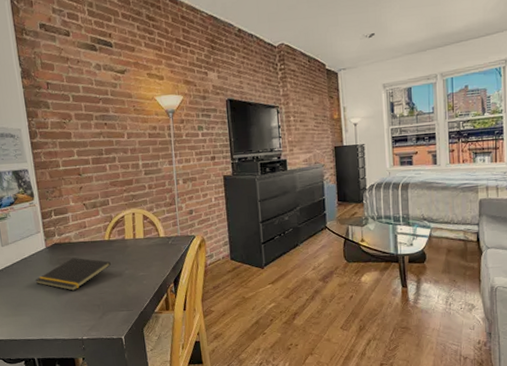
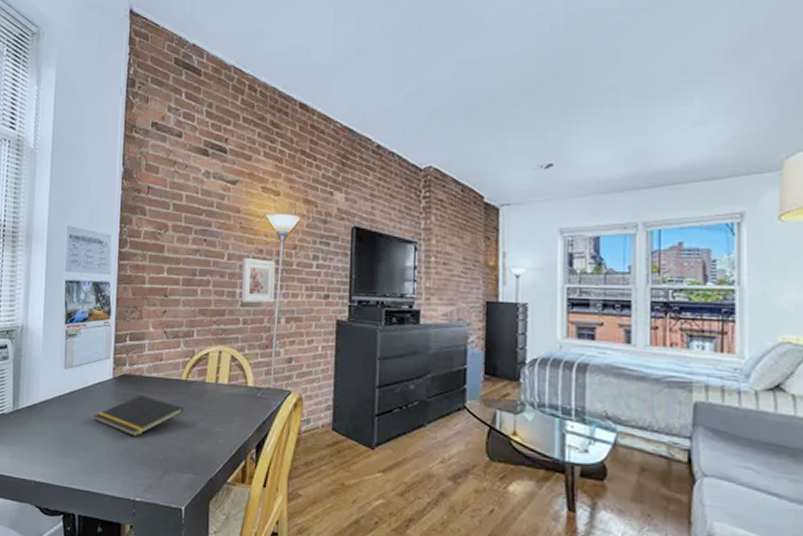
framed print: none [140,134,172,171] -> present [241,257,276,303]

